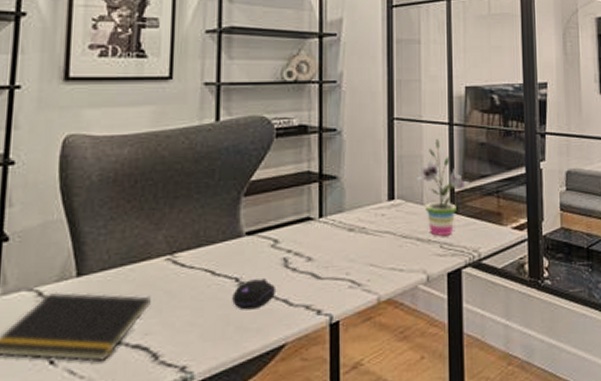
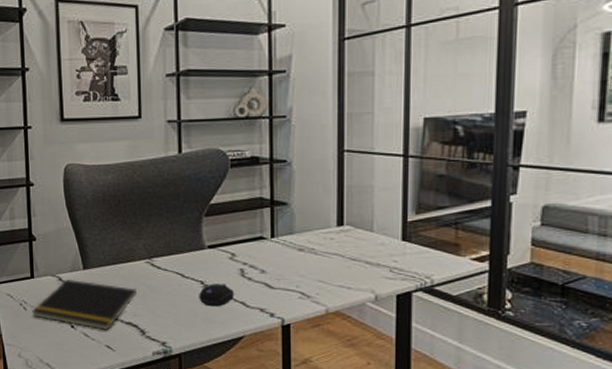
potted plant: present [416,139,470,236] -> none [367,171,425,261]

